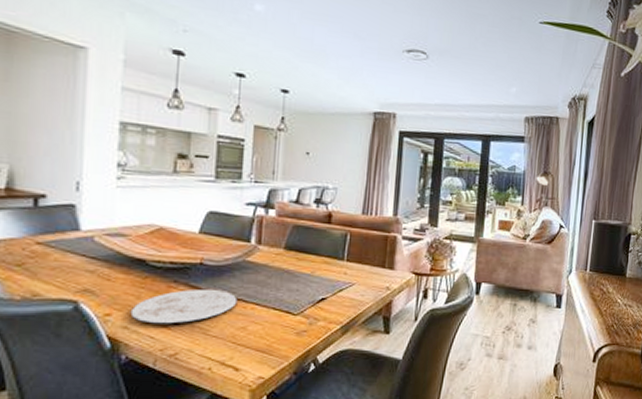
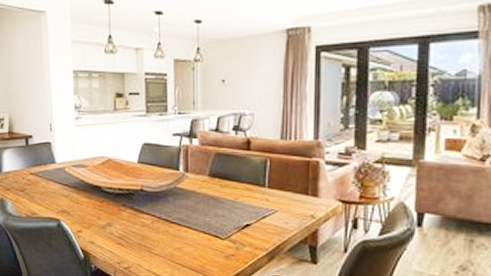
plate: present [130,289,238,323] -> none [94,212,173,241]

